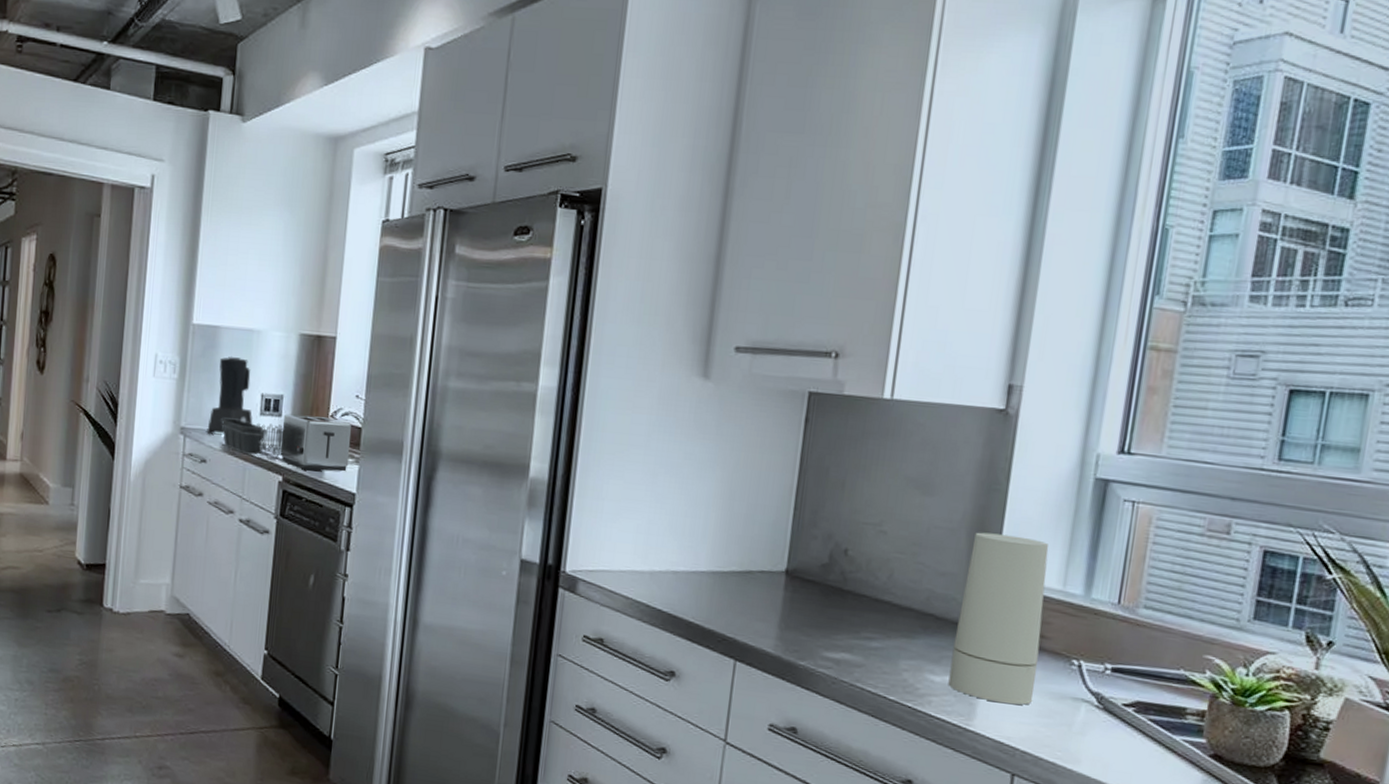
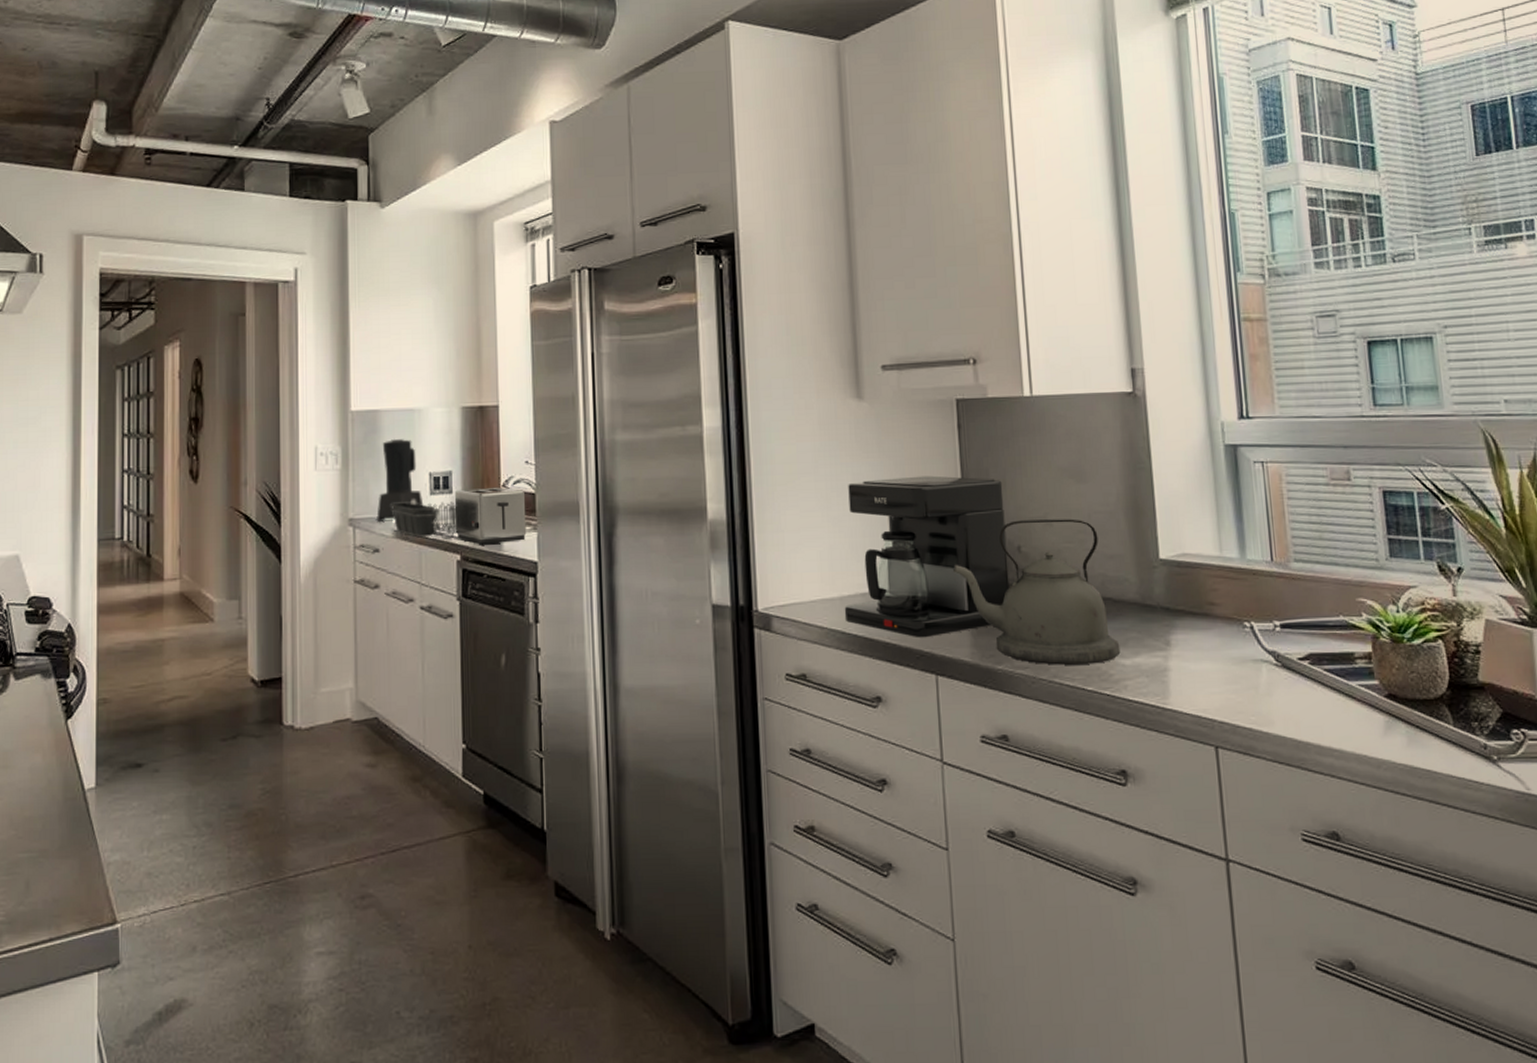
coffee maker: none [651,461,842,624] -> present [844,475,1010,638]
kettle: none [771,523,934,676] -> present [952,519,1121,665]
canister: present [948,532,1049,706] -> none [1131,510,1218,677]

